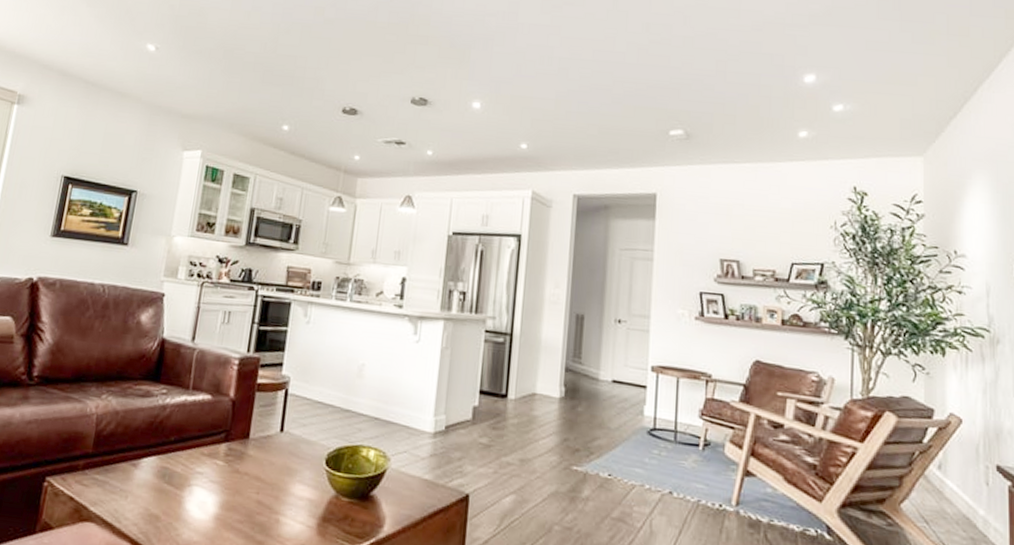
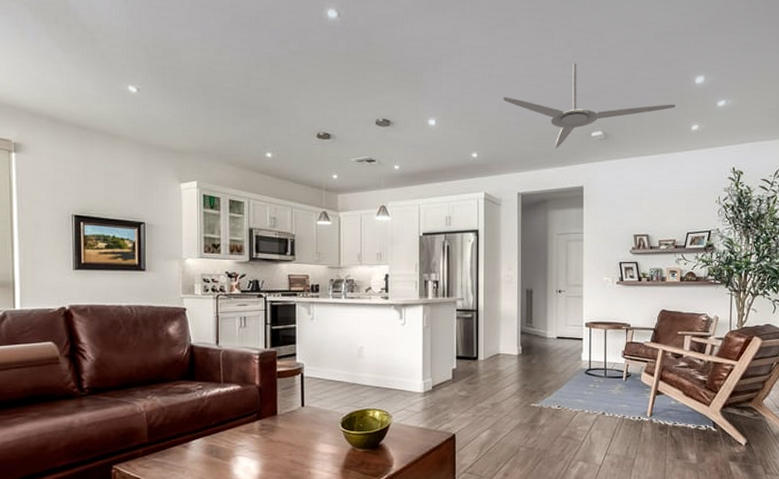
ceiling fan: none [563,50,779,147] -> present [503,63,676,149]

